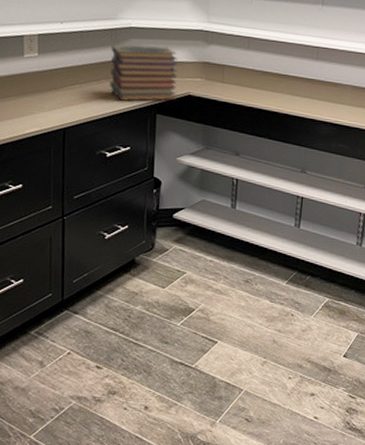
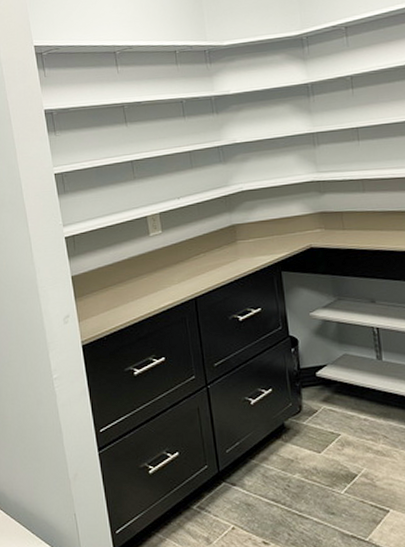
book stack: present [109,45,178,102] -> none [227,203,299,263]

